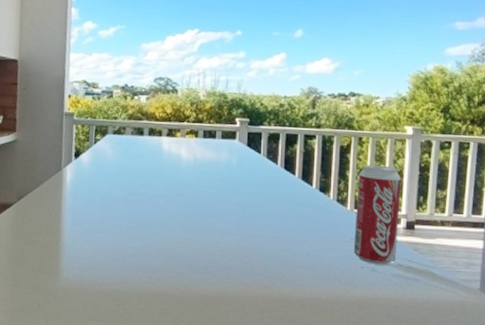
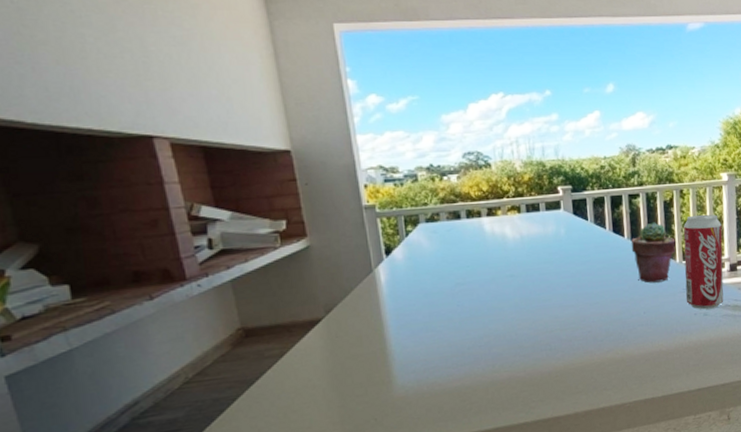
potted succulent: none [301,165,350,227] -> present [631,222,677,283]

